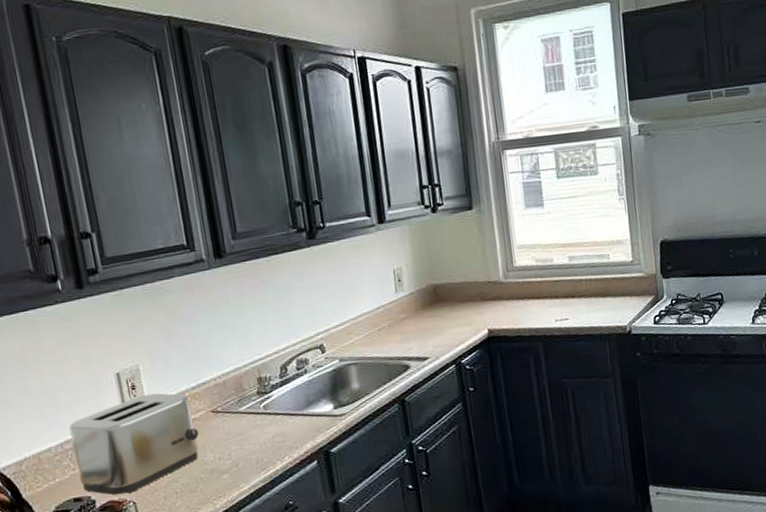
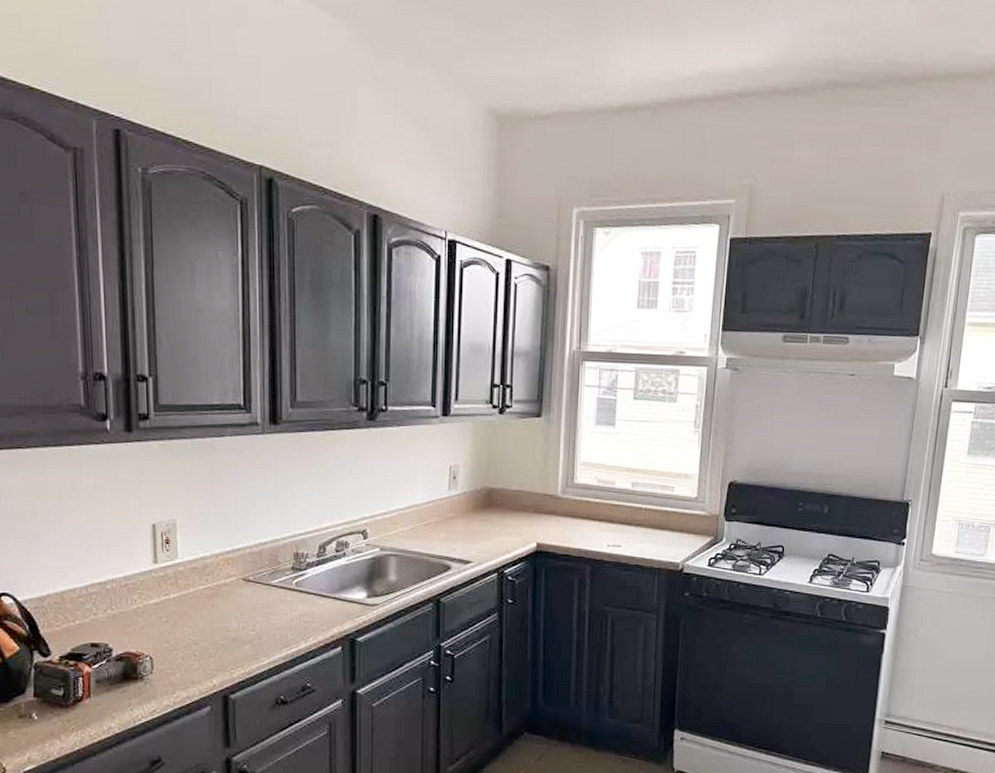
toaster: present [69,393,199,495] -> none [97,551,226,648]

